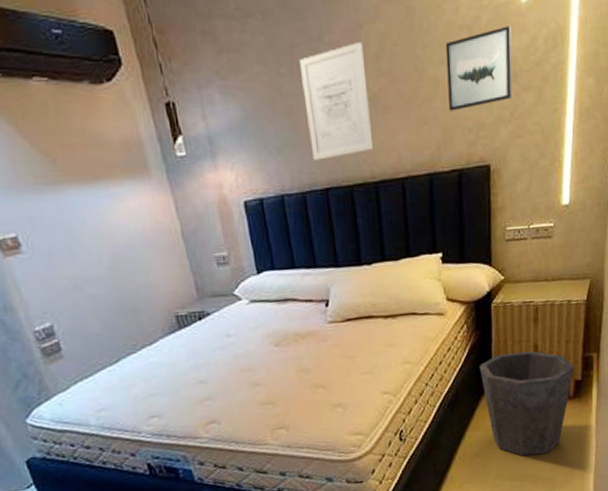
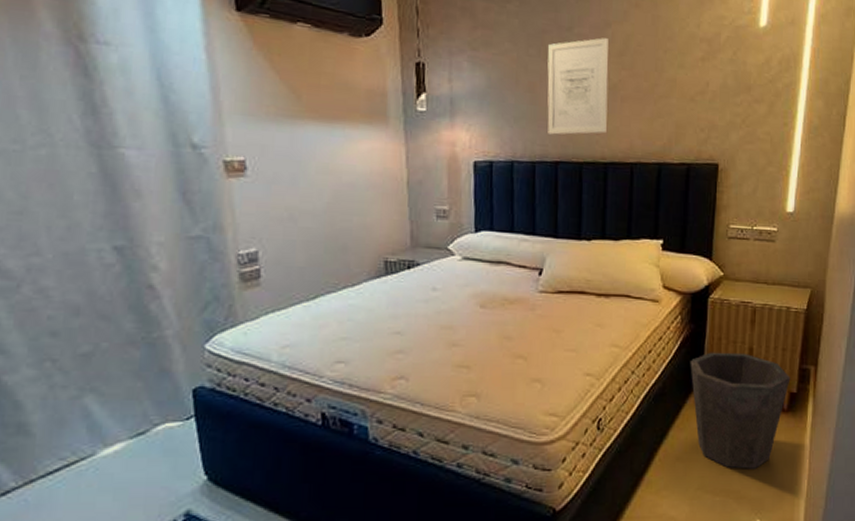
wall art: present [445,26,513,111] -> none [684,44,748,110]

